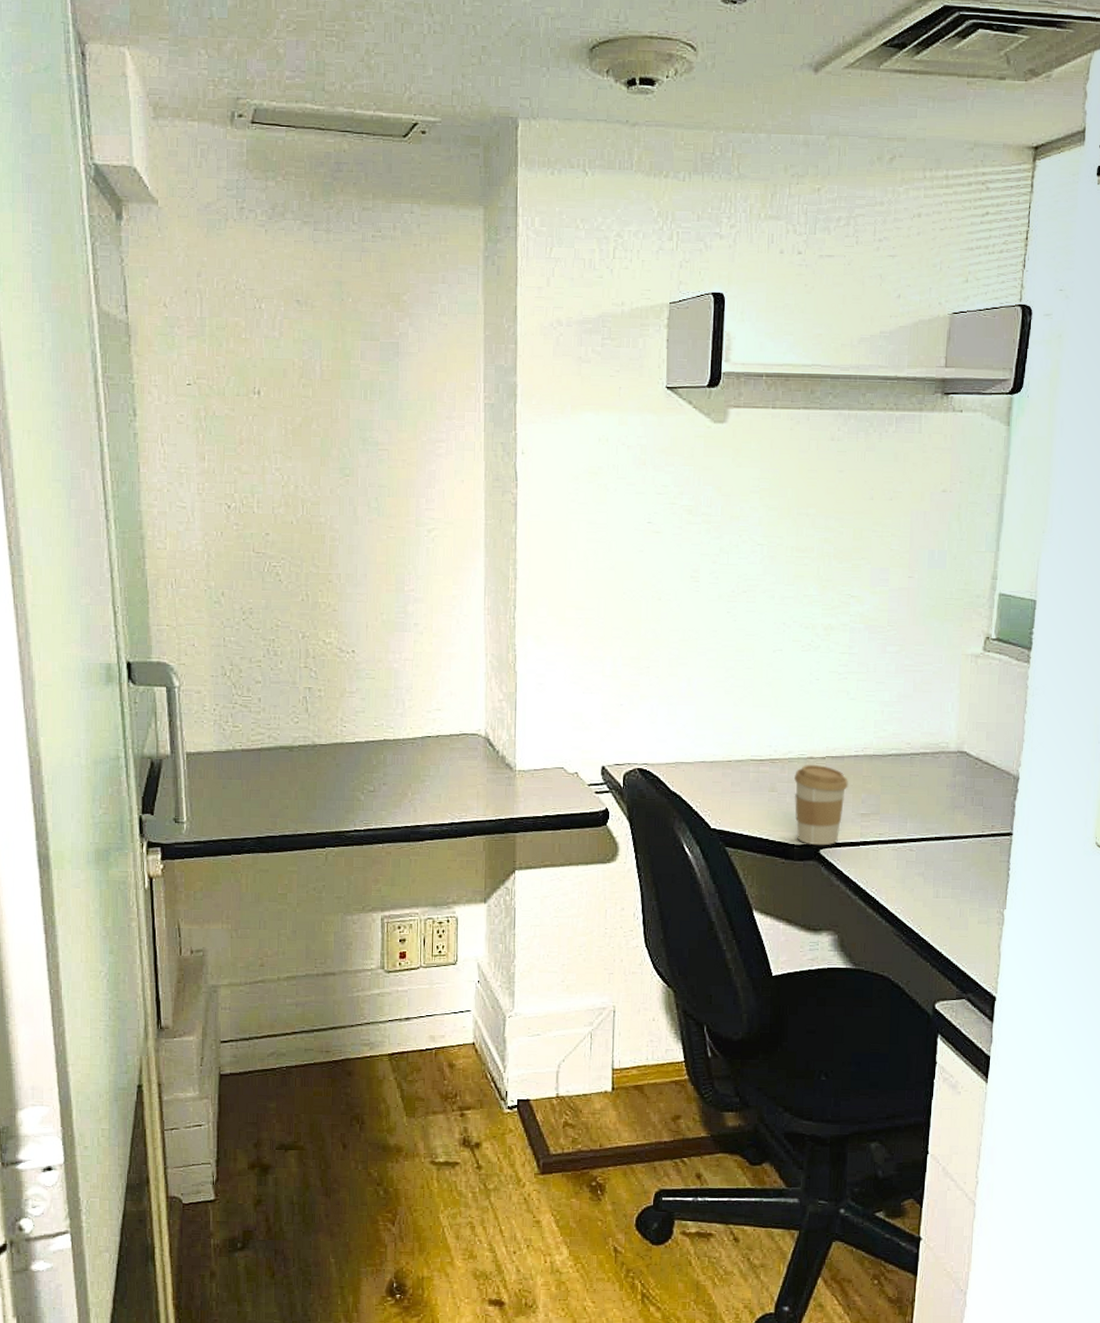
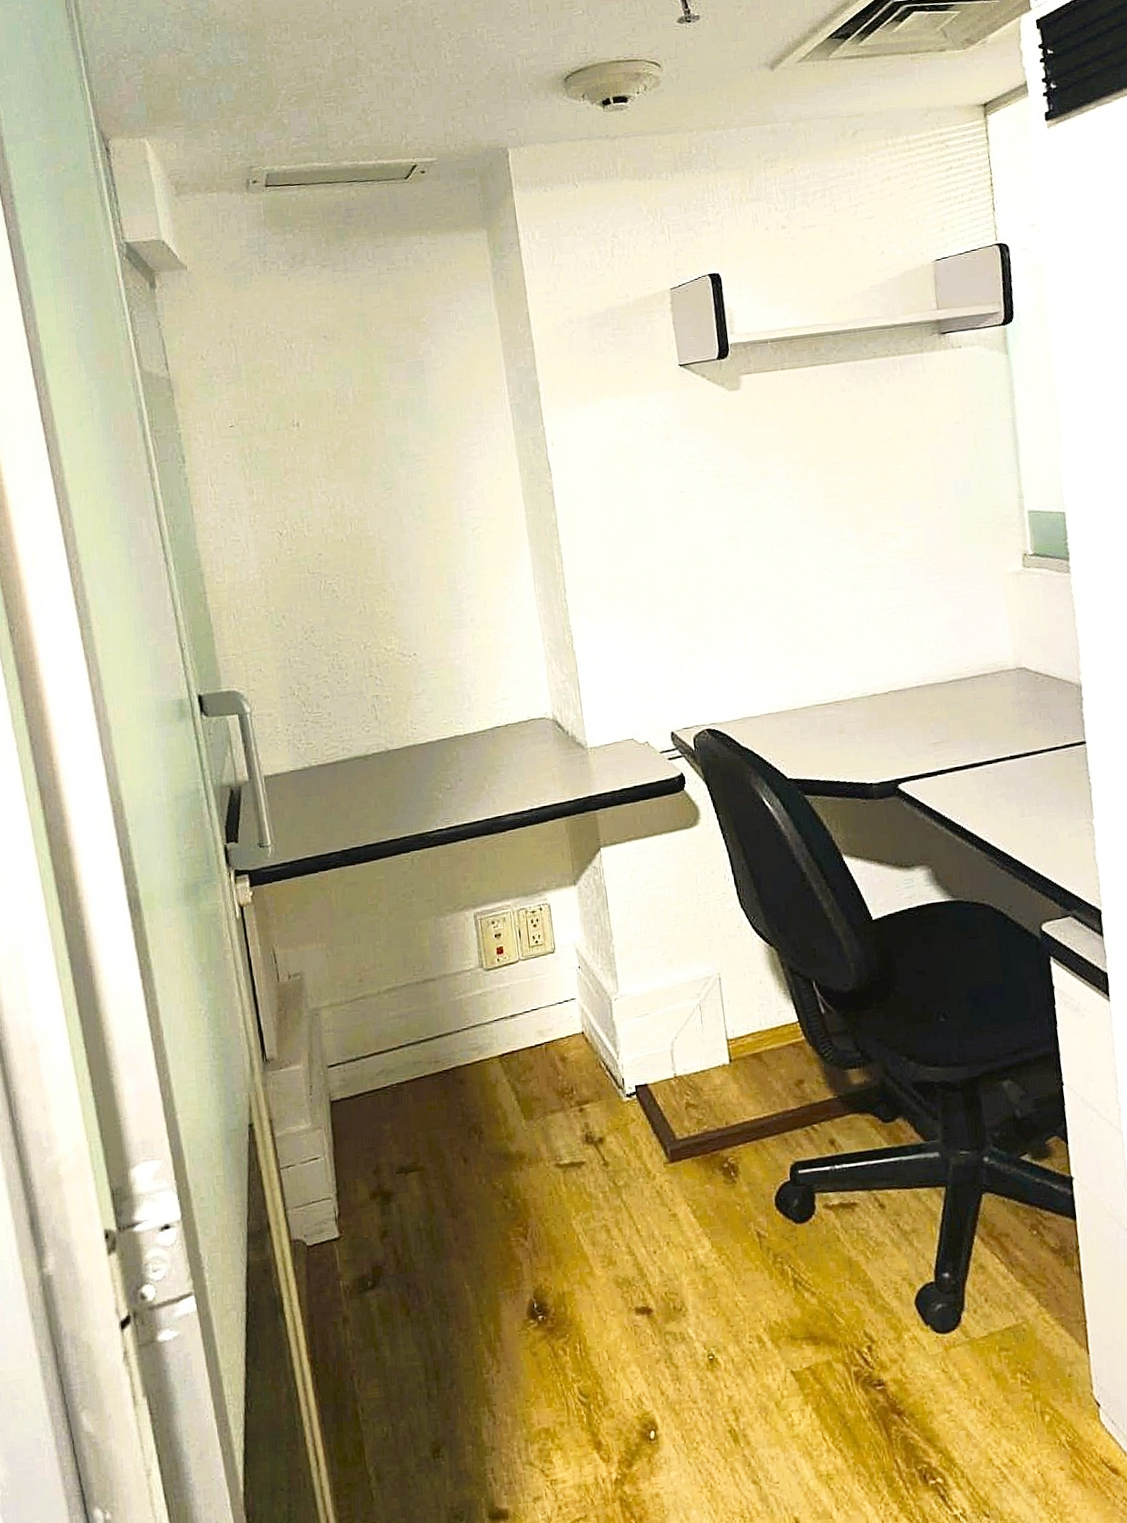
coffee cup: present [794,765,848,846] -> none [861,700,916,782]

